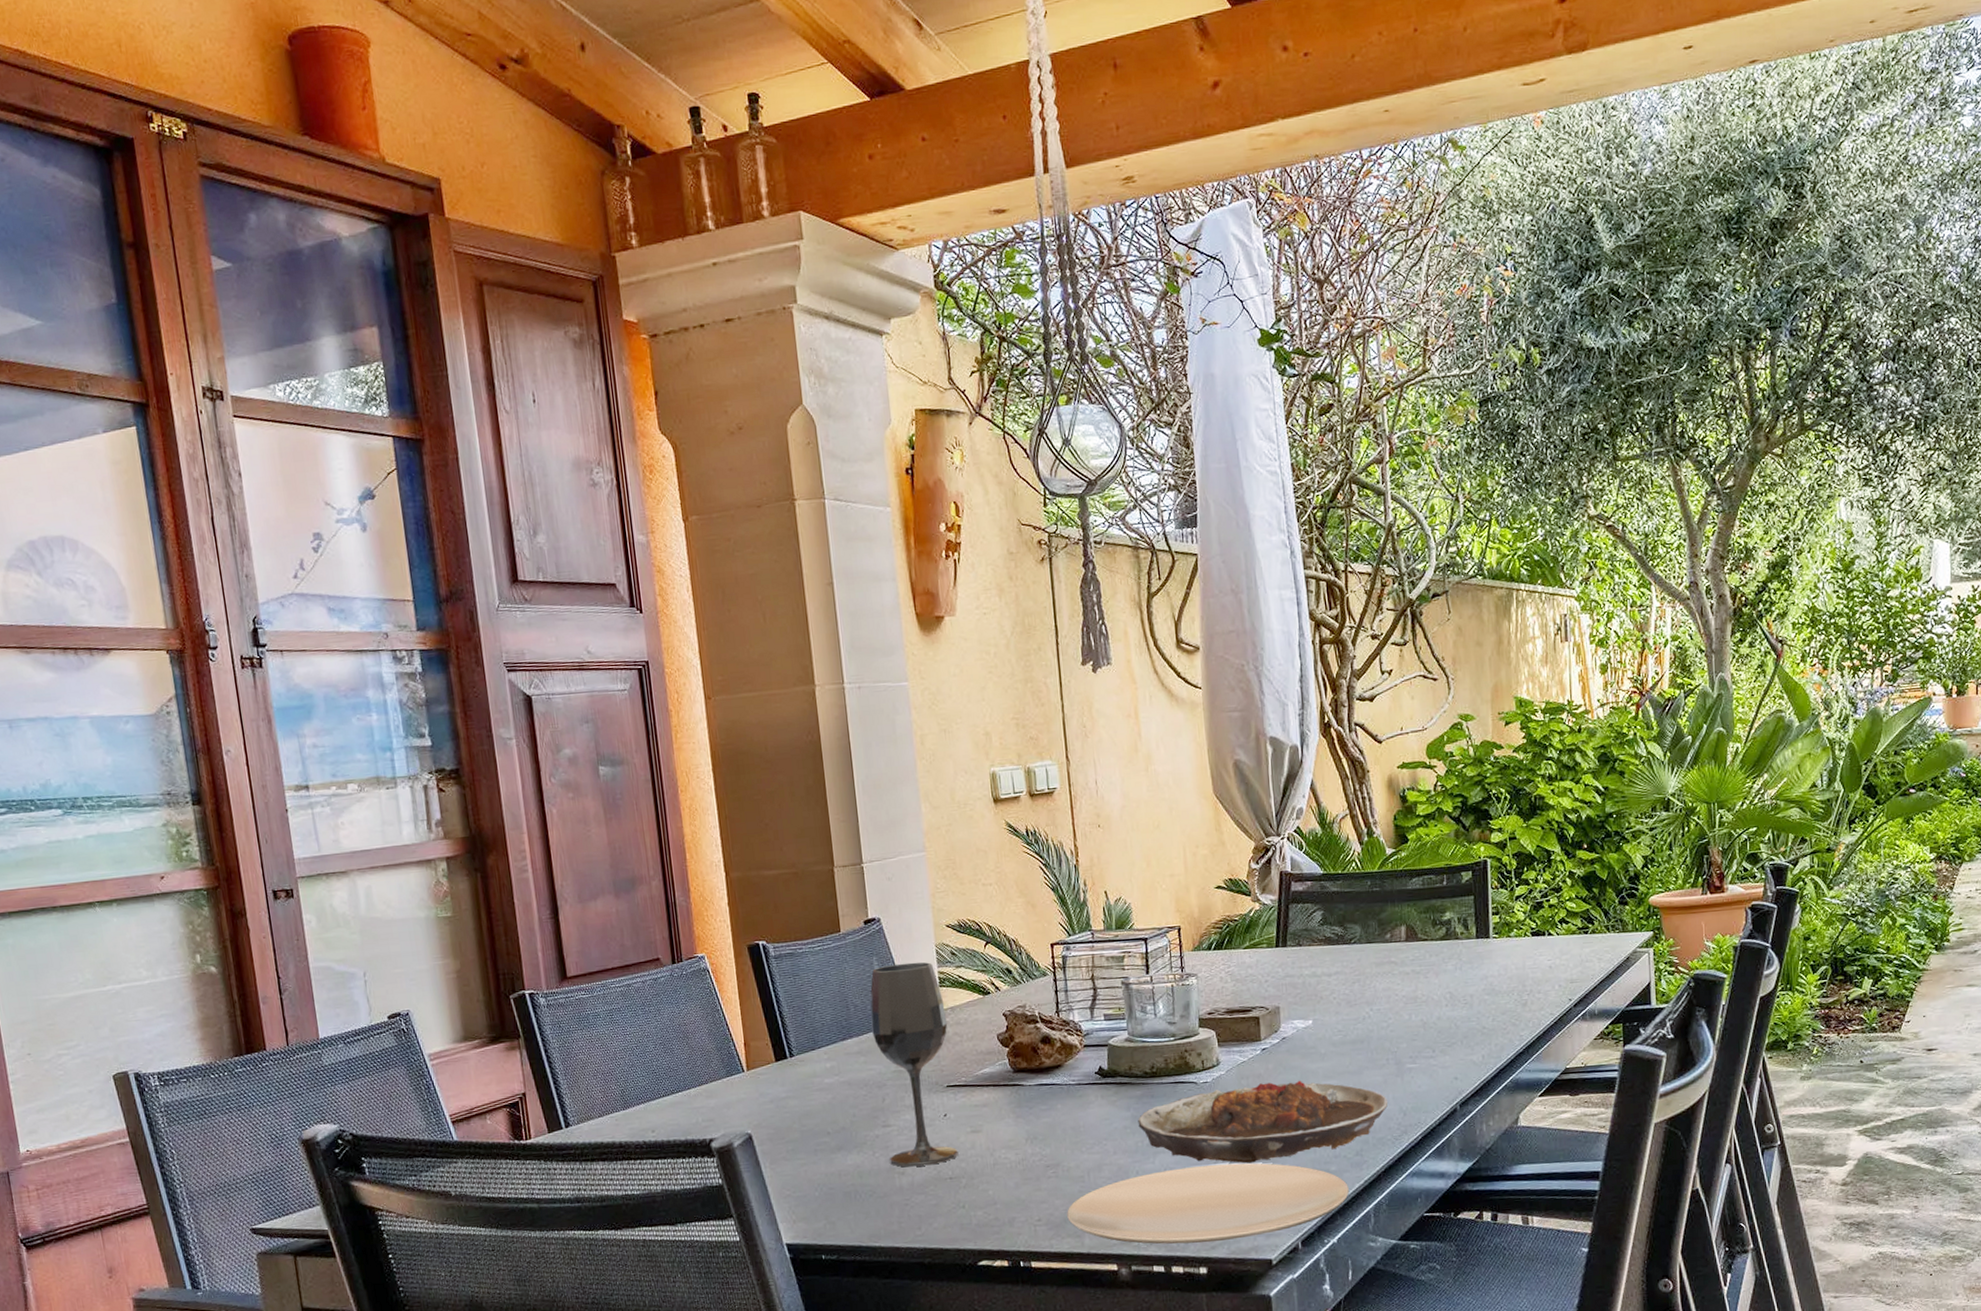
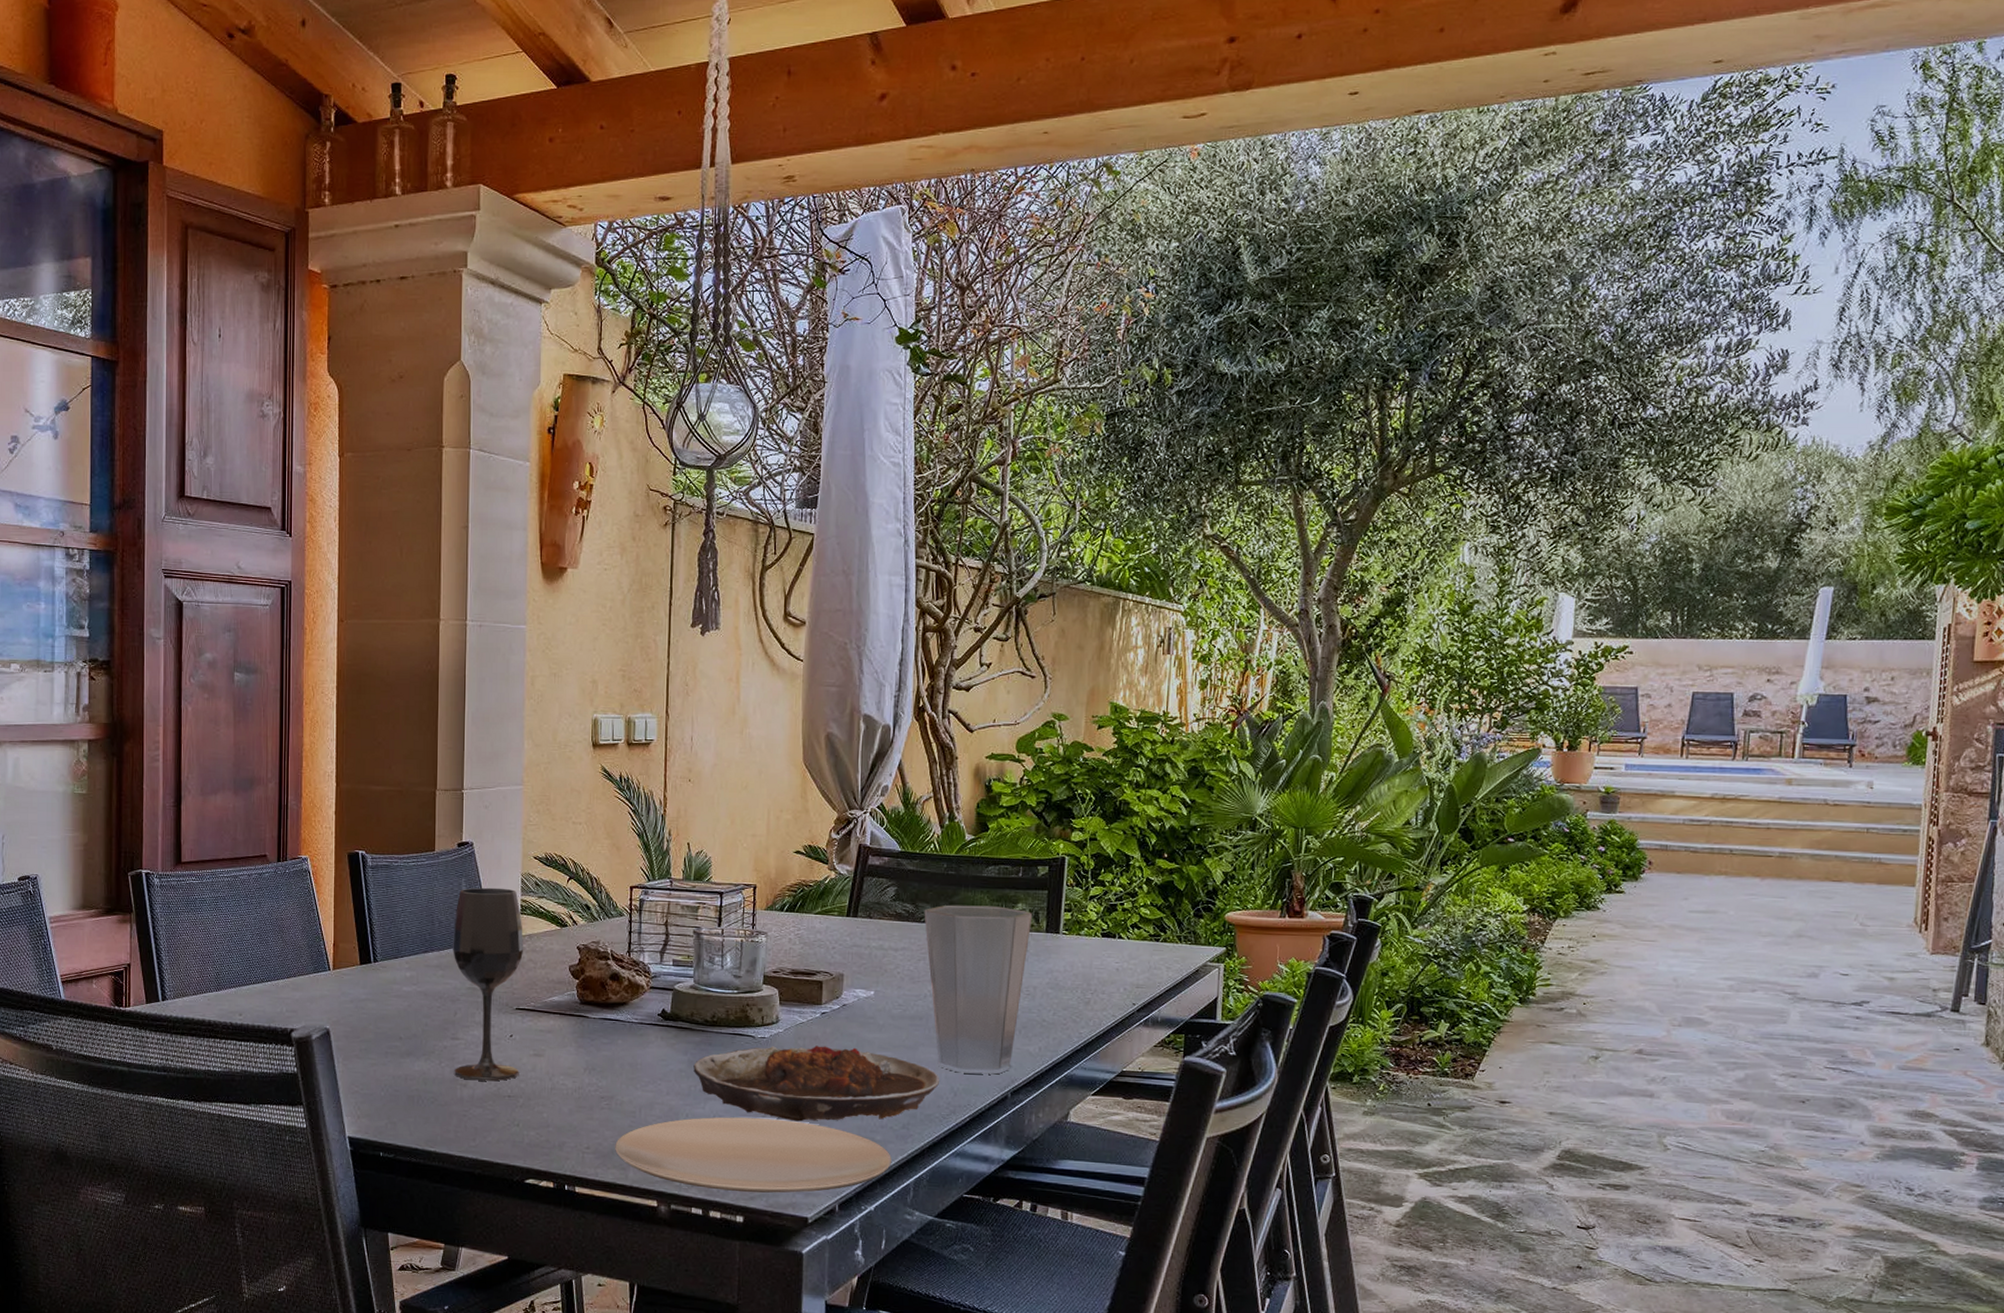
cup: none [1353,917,1462,1092] -> present [924,904,1033,1075]

